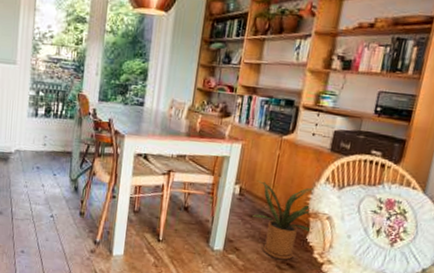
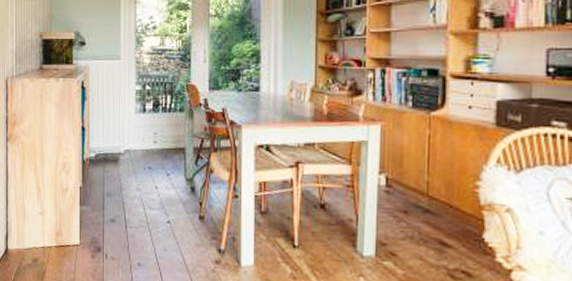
house plant: present [251,180,316,260] -> none [405,167,489,267]

